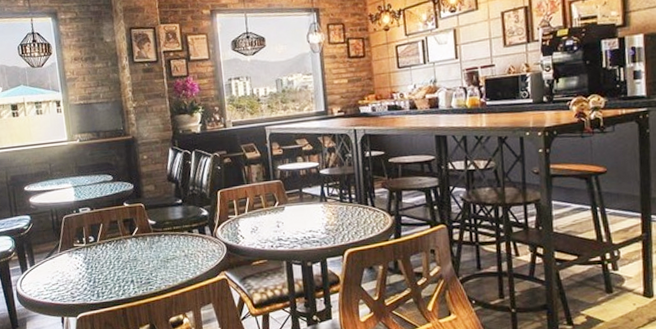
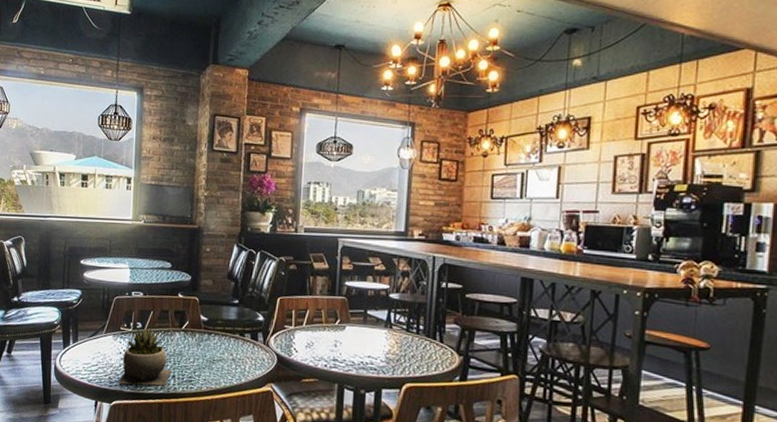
succulent plant: none [80,240,129,297] -> present [118,327,171,386]

